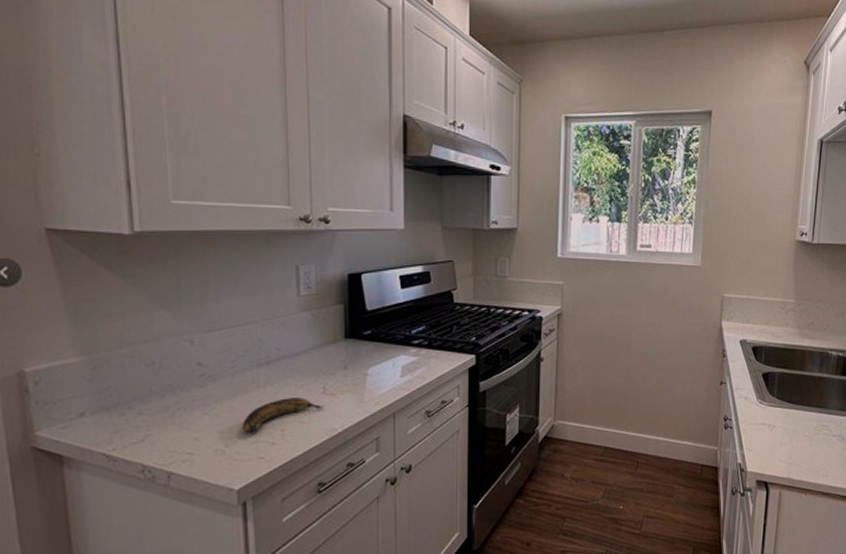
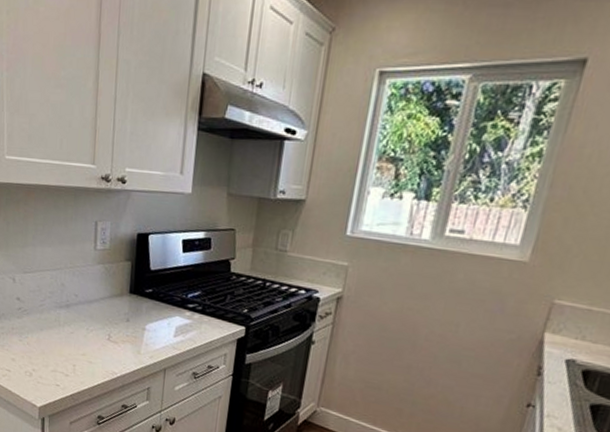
banana: present [241,397,325,433] -> none [45,338,109,363]

